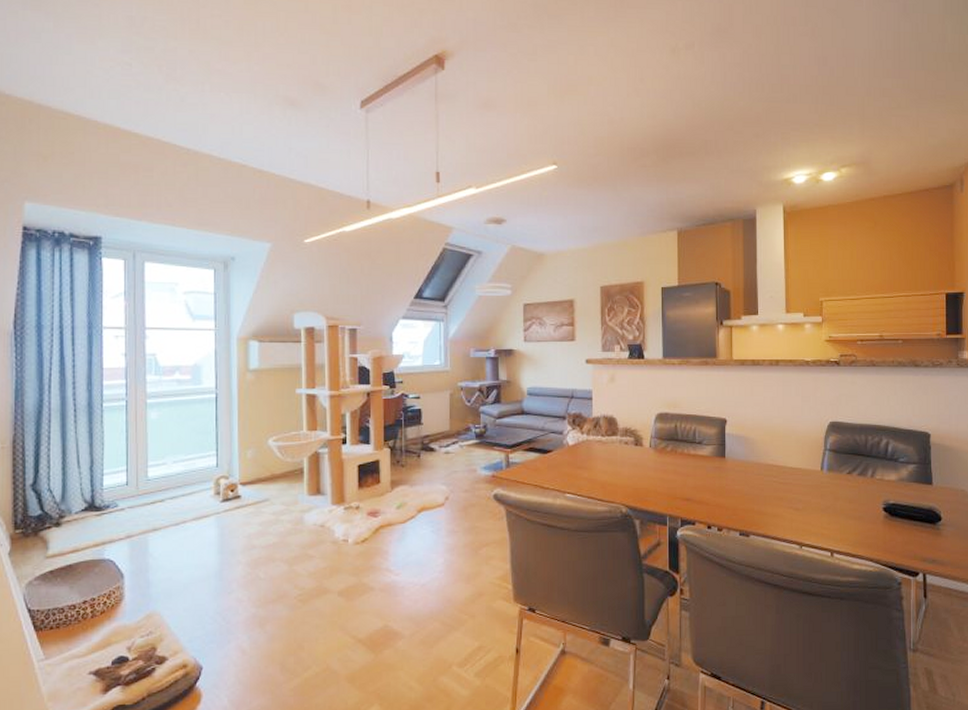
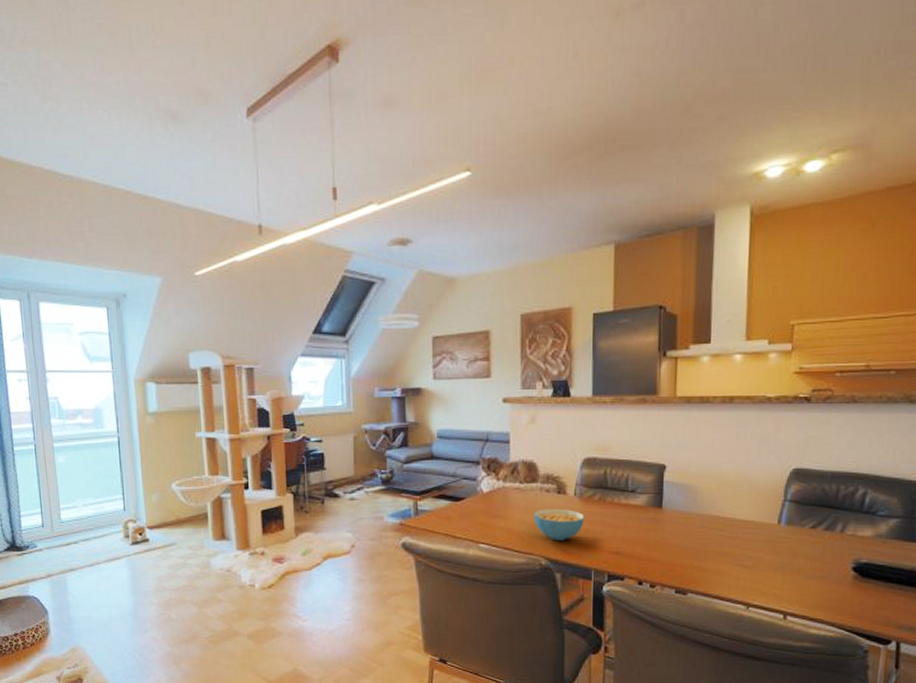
cereal bowl: none [614,459,660,489] -> present [533,508,585,541]

